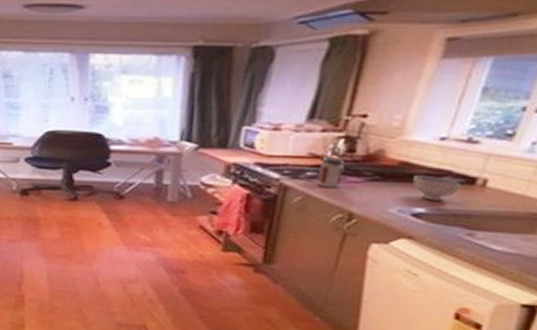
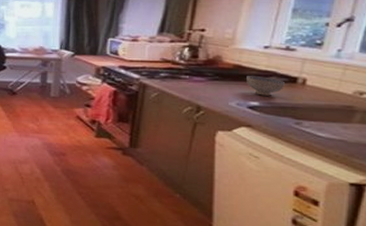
jar: present [316,157,344,189] -> none [169,62,190,87]

